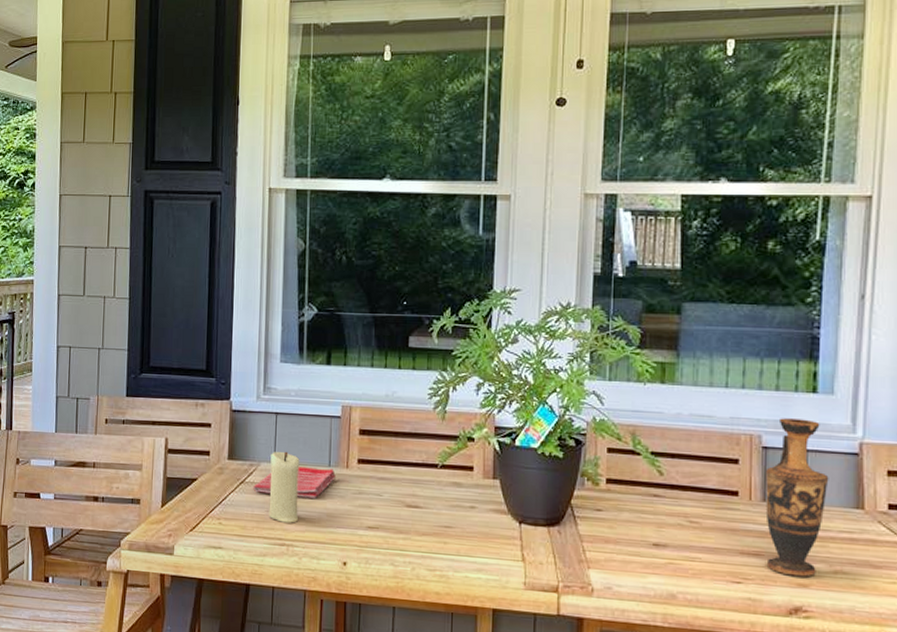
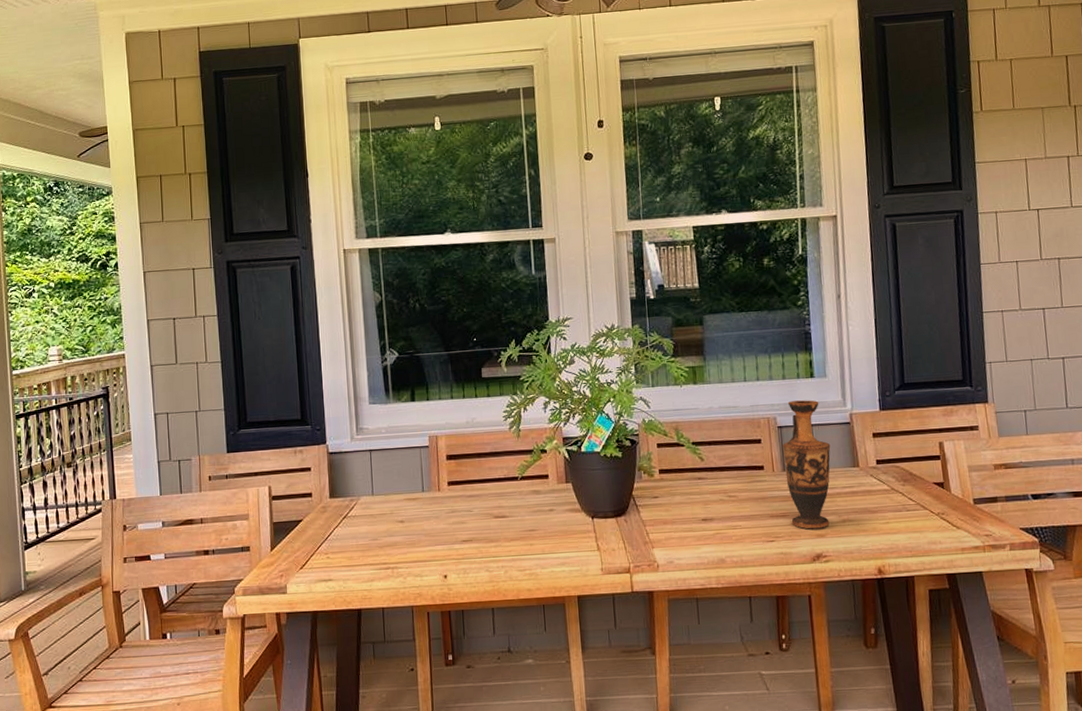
dish towel: present [253,467,336,498] -> none [355,494,430,525]
candle: present [268,451,300,523] -> none [369,483,400,548]

